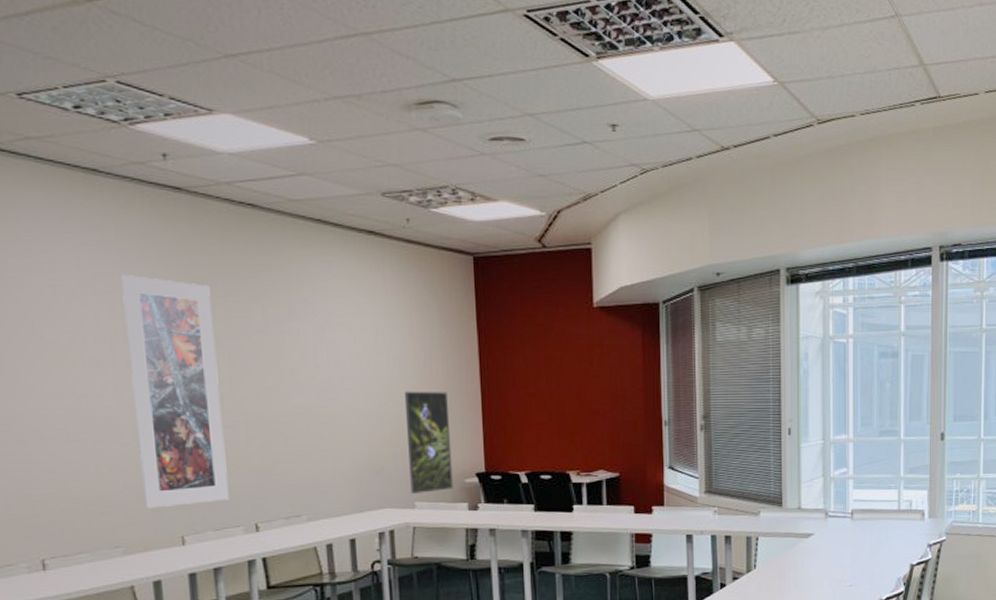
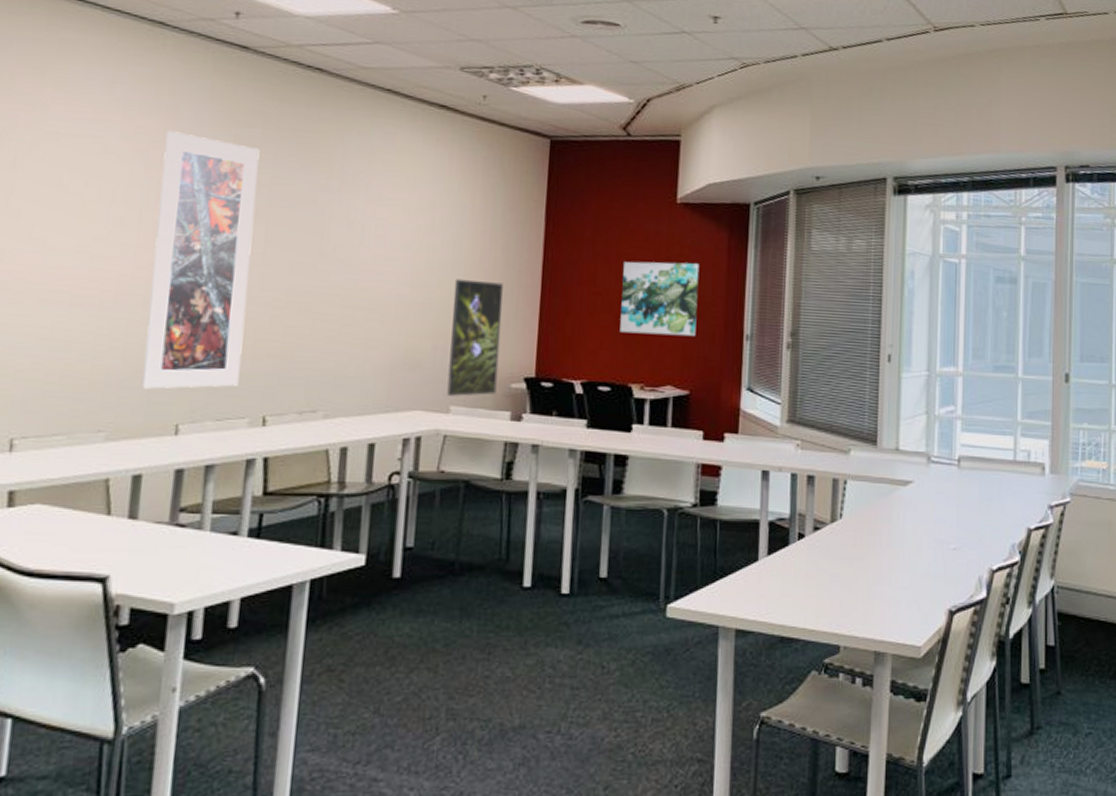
wall art: none [552,361,621,428] -> present [620,261,700,337]

